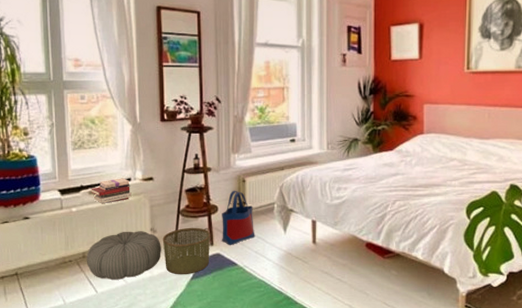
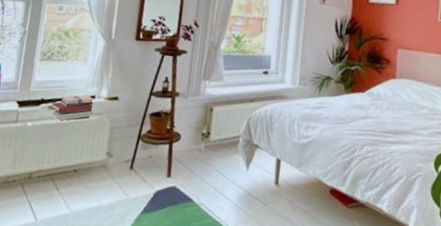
pouf: present [86,231,161,280] -> none [31,152,115,207]
basket: present [162,227,211,275] -> none [116,154,170,208]
tote bag: present [222,190,255,245] -> none [180,118,218,179]

